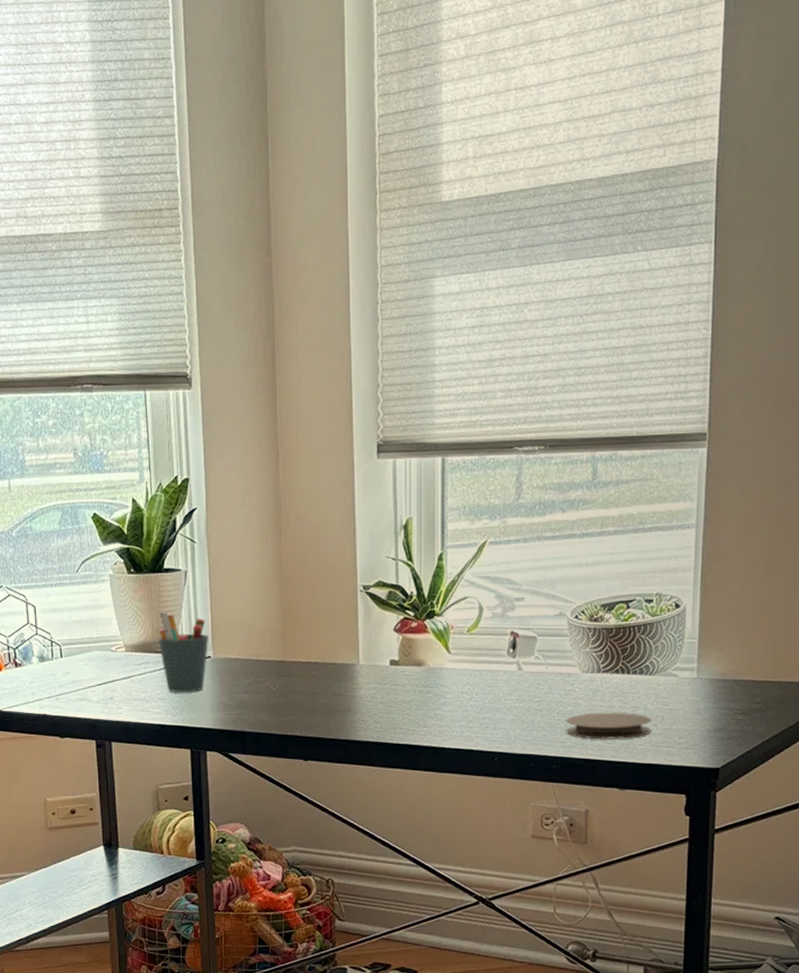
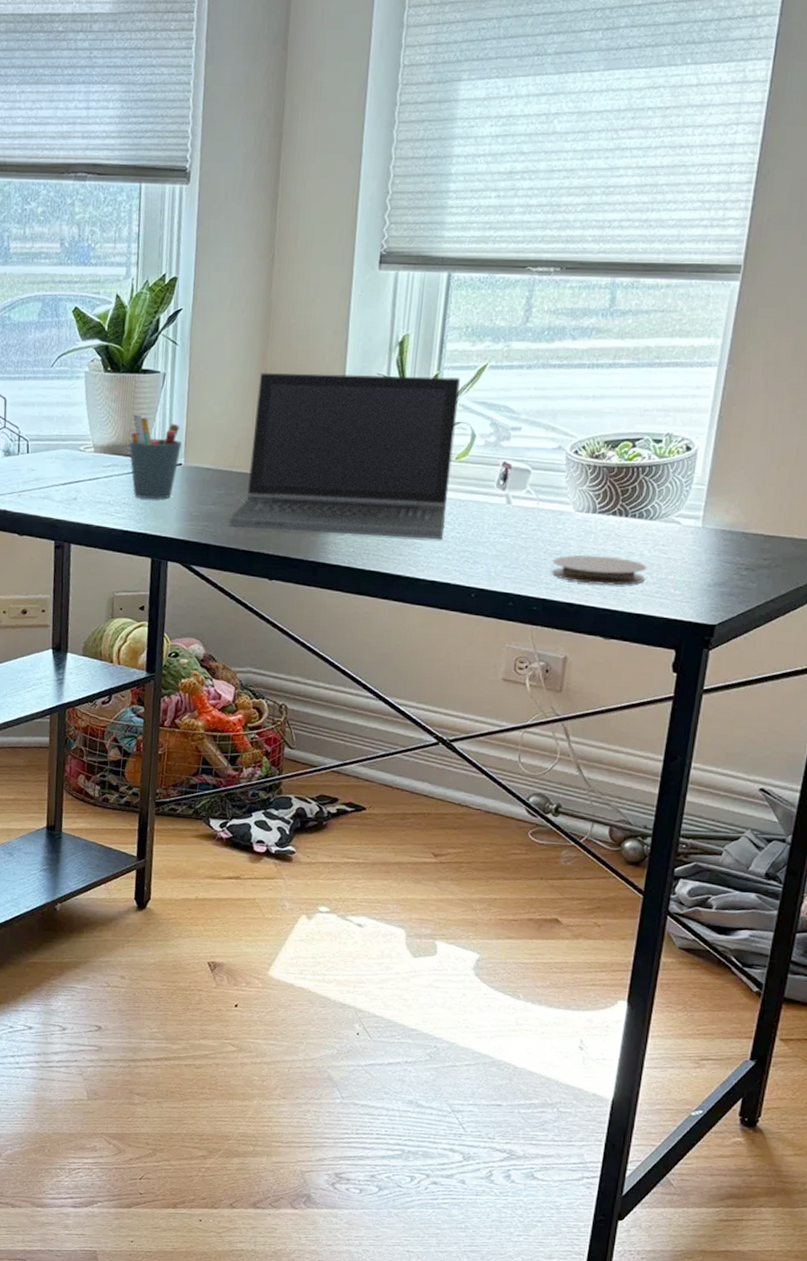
laptop computer: none [261,555,464,714] -> present [229,373,460,539]

